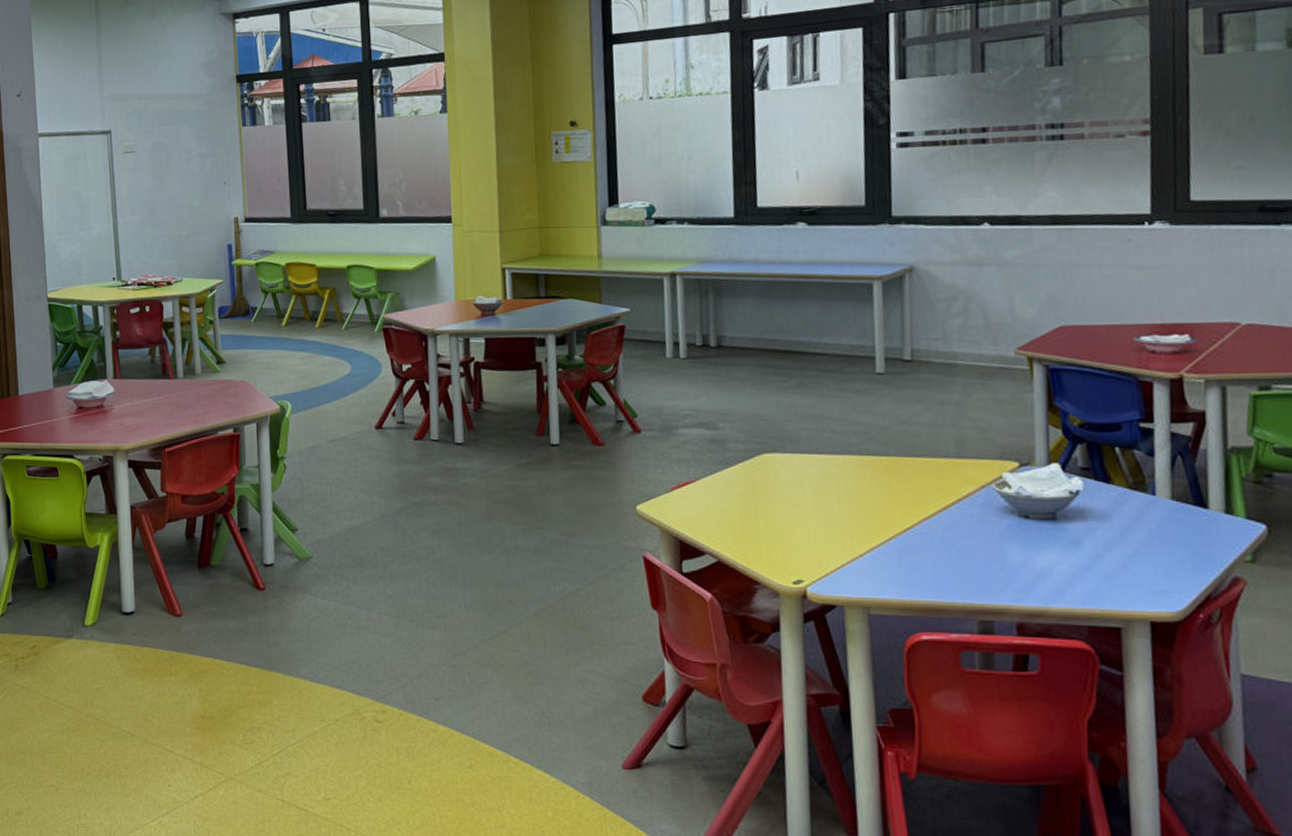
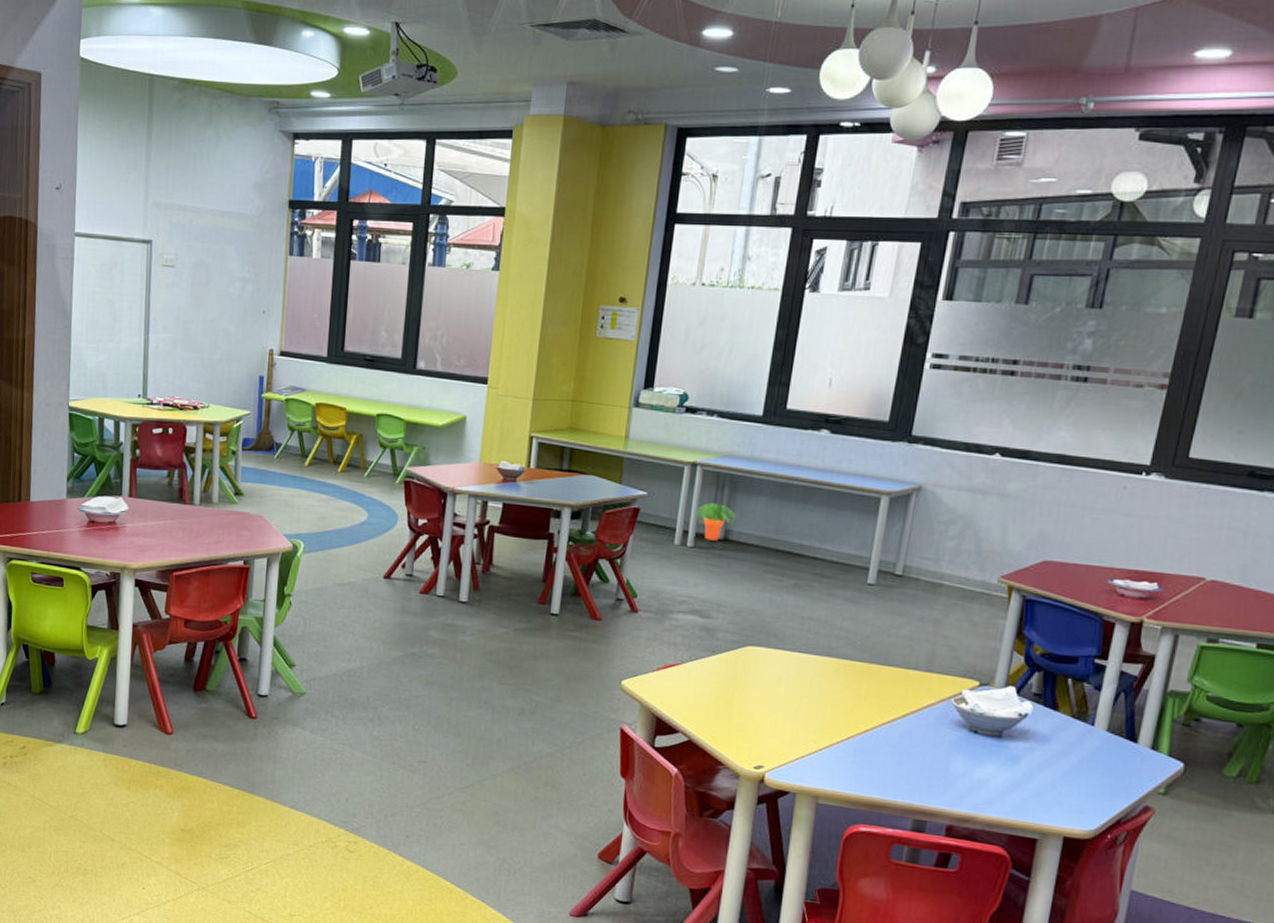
potted plant: none [682,310,726,349] -> present [694,502,736,541]

